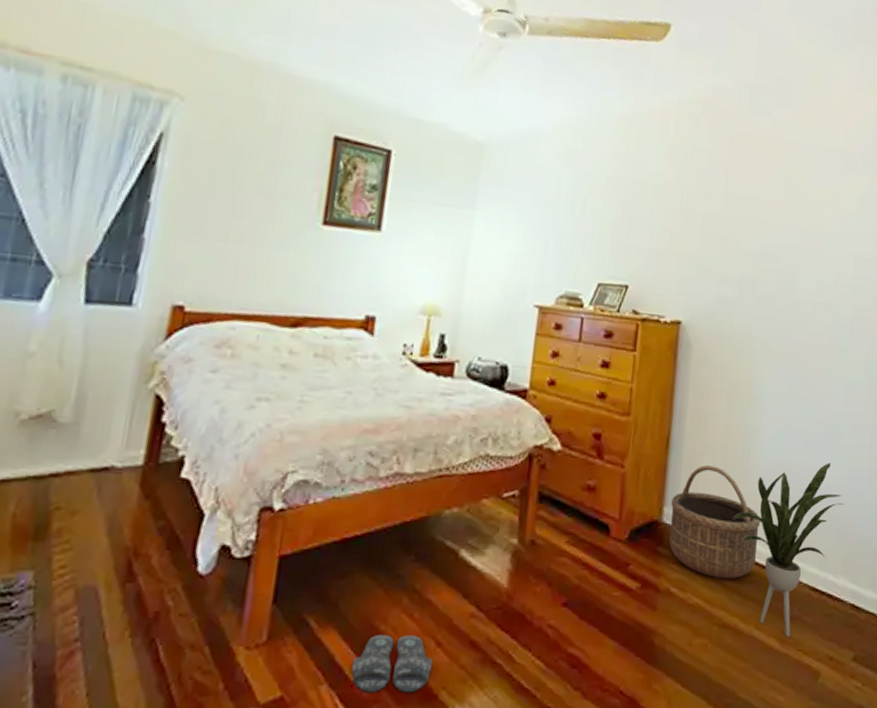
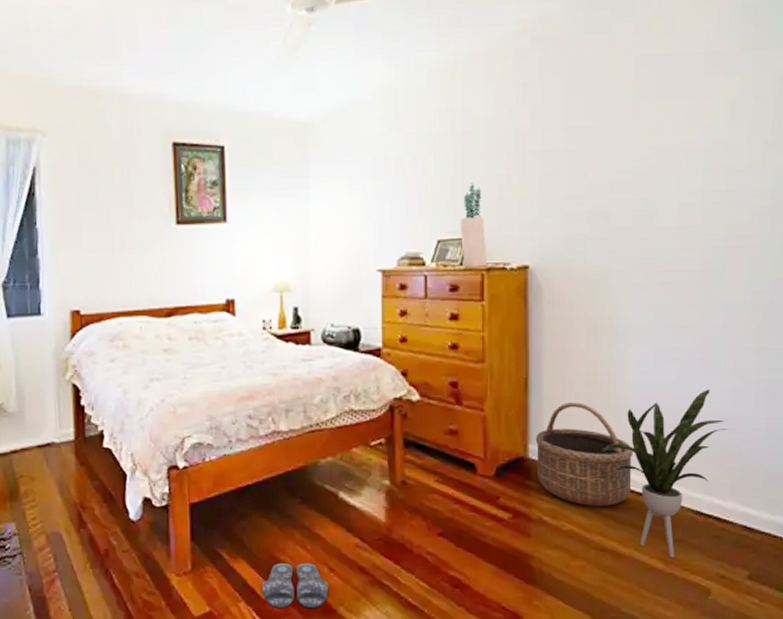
vase: none [620,231,645,318] -> present [459,182,488,269]

